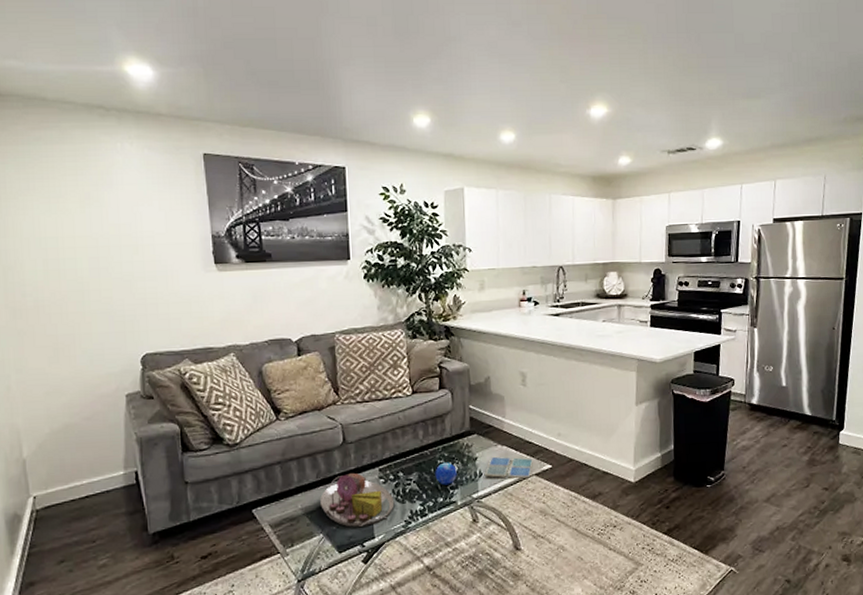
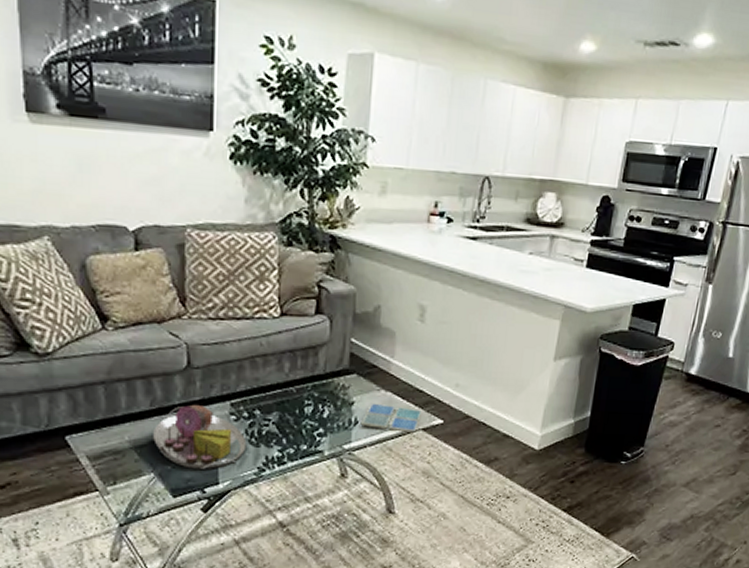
decorative orb: present [435,462,457,485] -> none [300,403,327,431]

